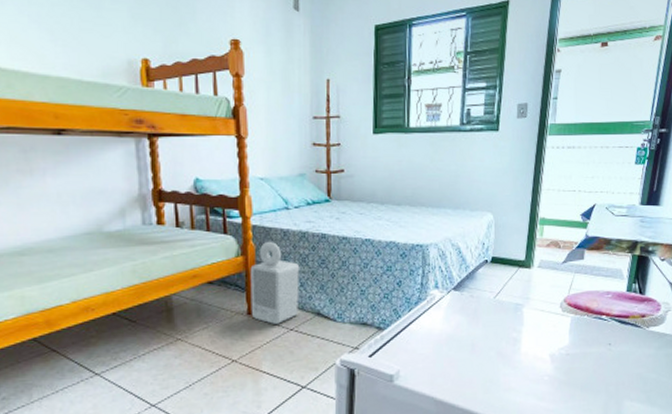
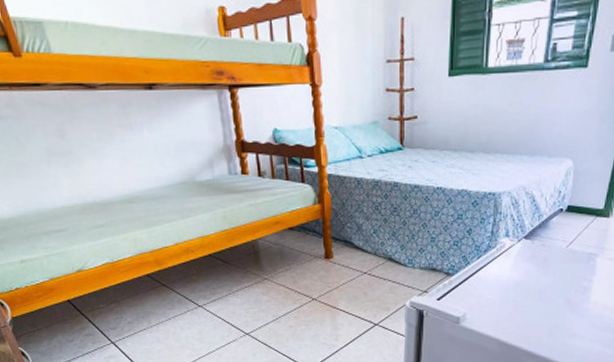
air purifier: present [250,241,300,324] -> none [326,189,373,268]

